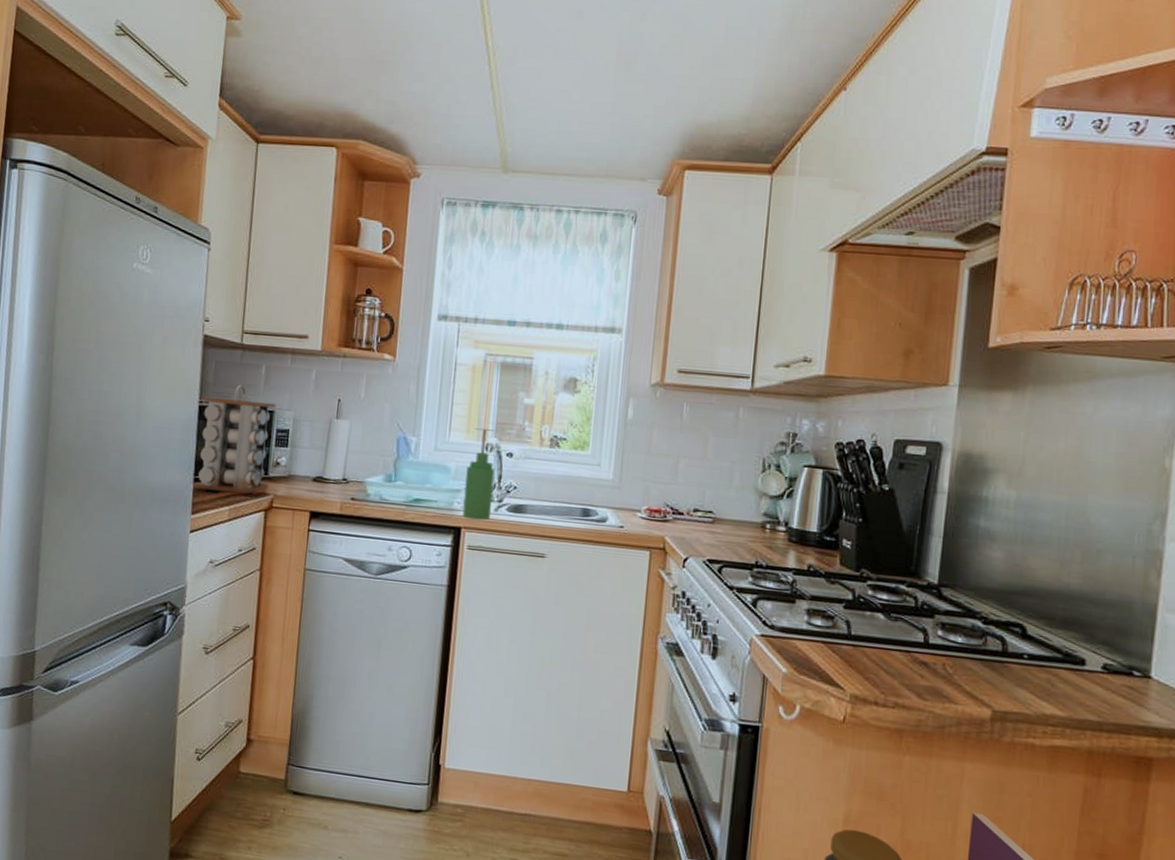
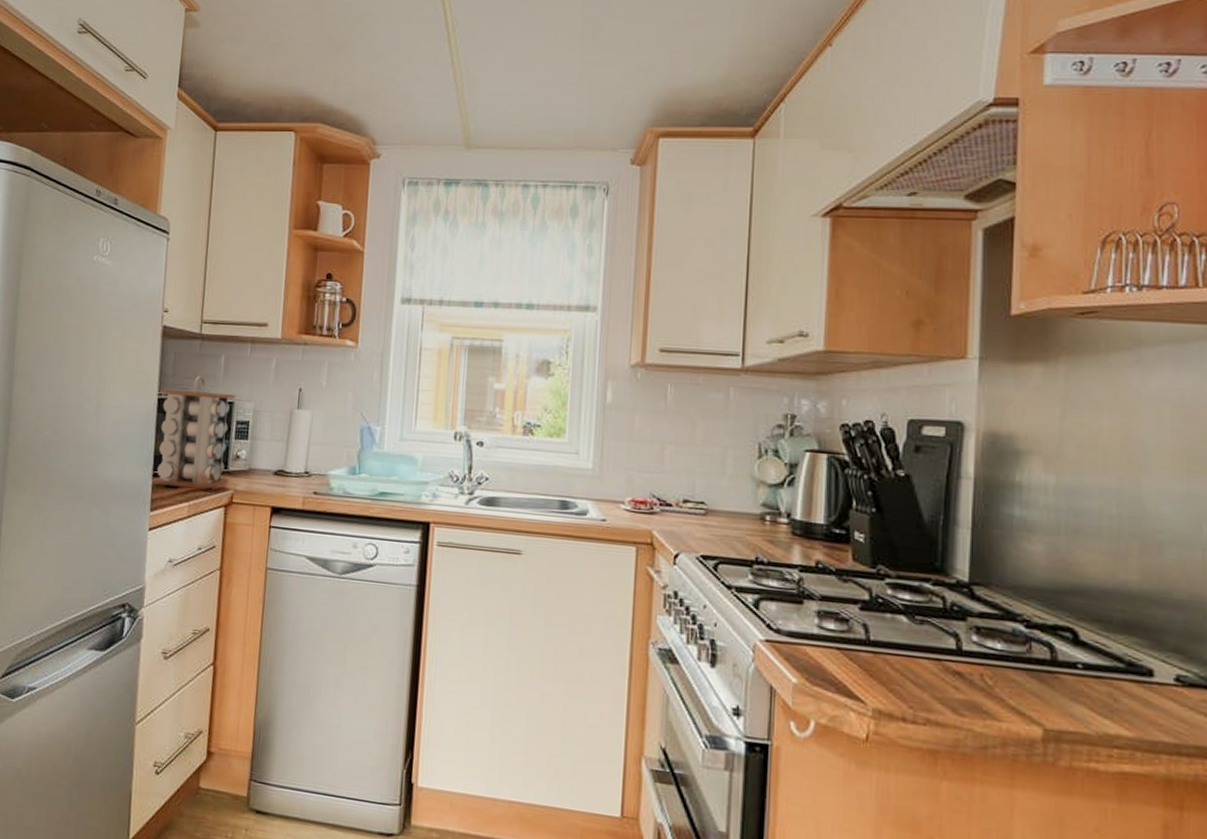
soap dispenser: present [462,428,494,521] -> none [431,416,464,515]

